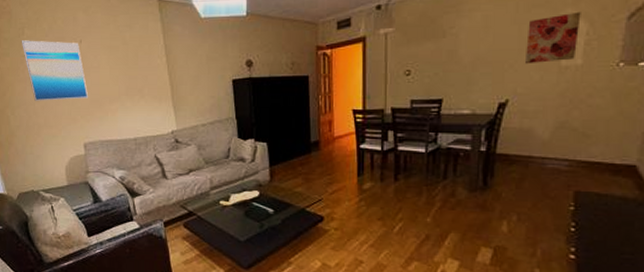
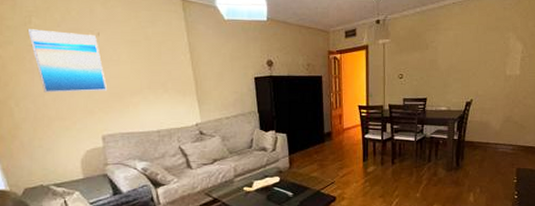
wall art: present [524,11,581,64] -> none [482,35,518,73]

